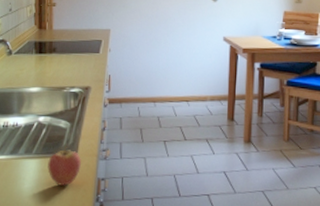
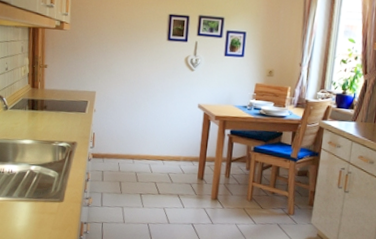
fruit: present [47,145,82,186] -> none [38,192,68,227]

